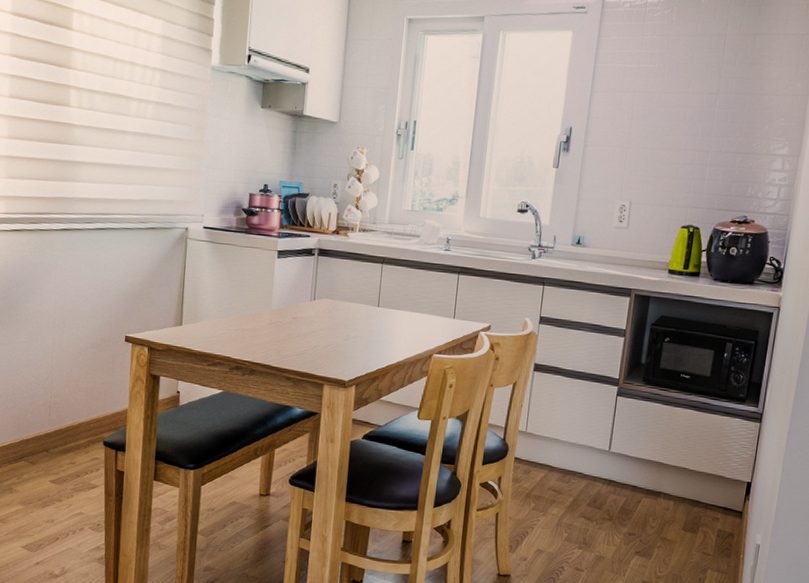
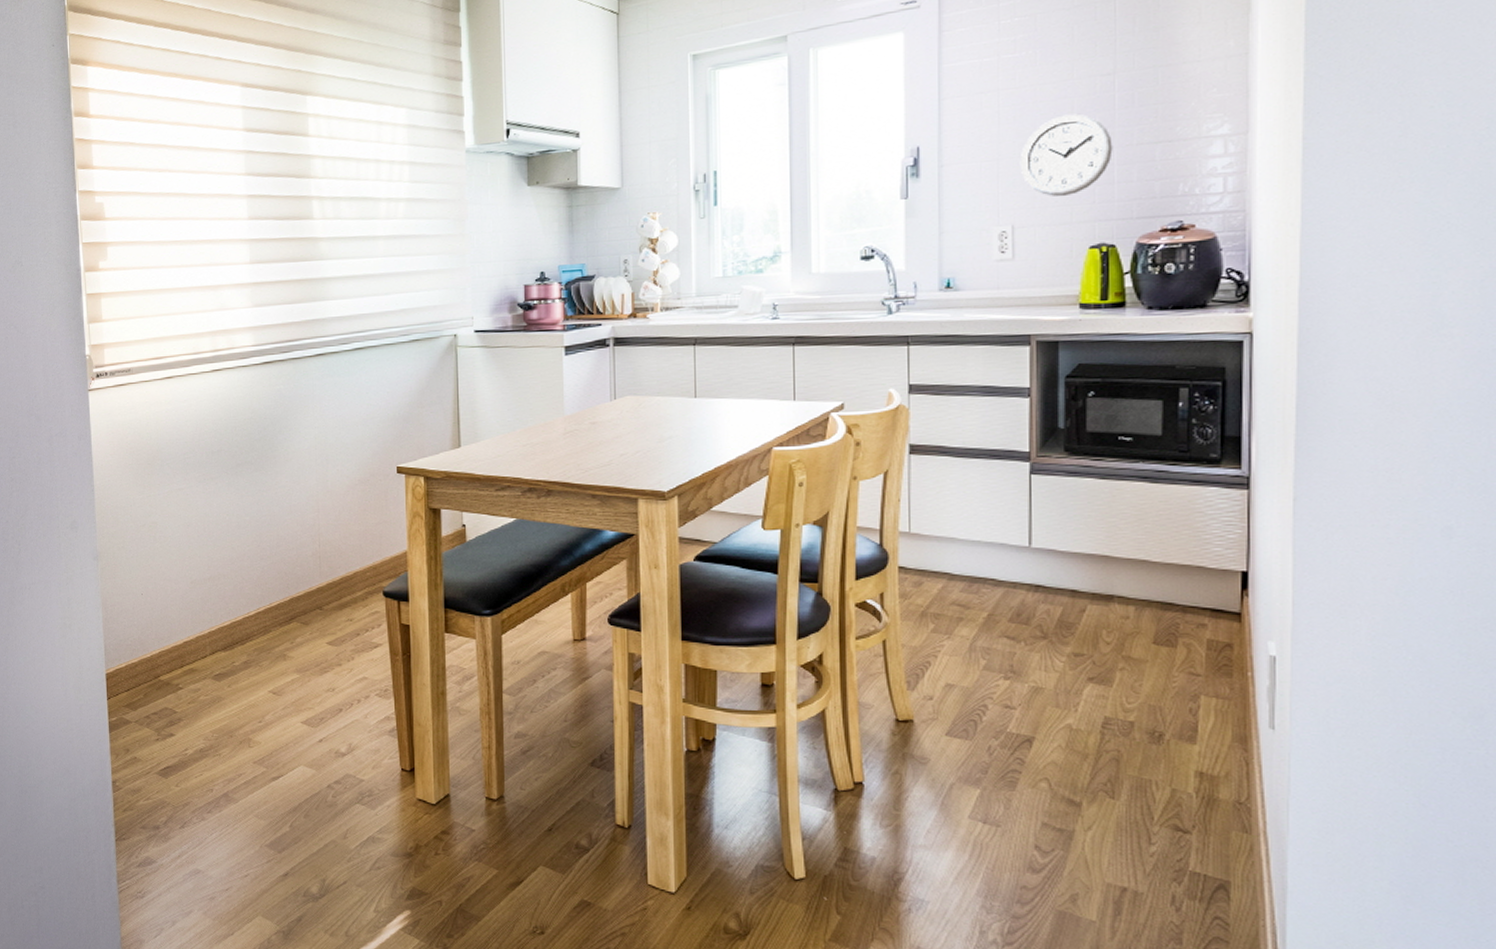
wall clock: none [642,120,709,185] -> present [1019,113,1113,197]

